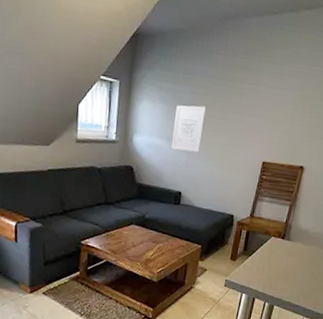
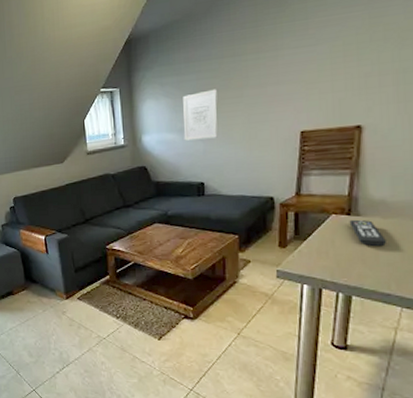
remote control: none [282,243,303,268] -> present [349,219,386,247]

